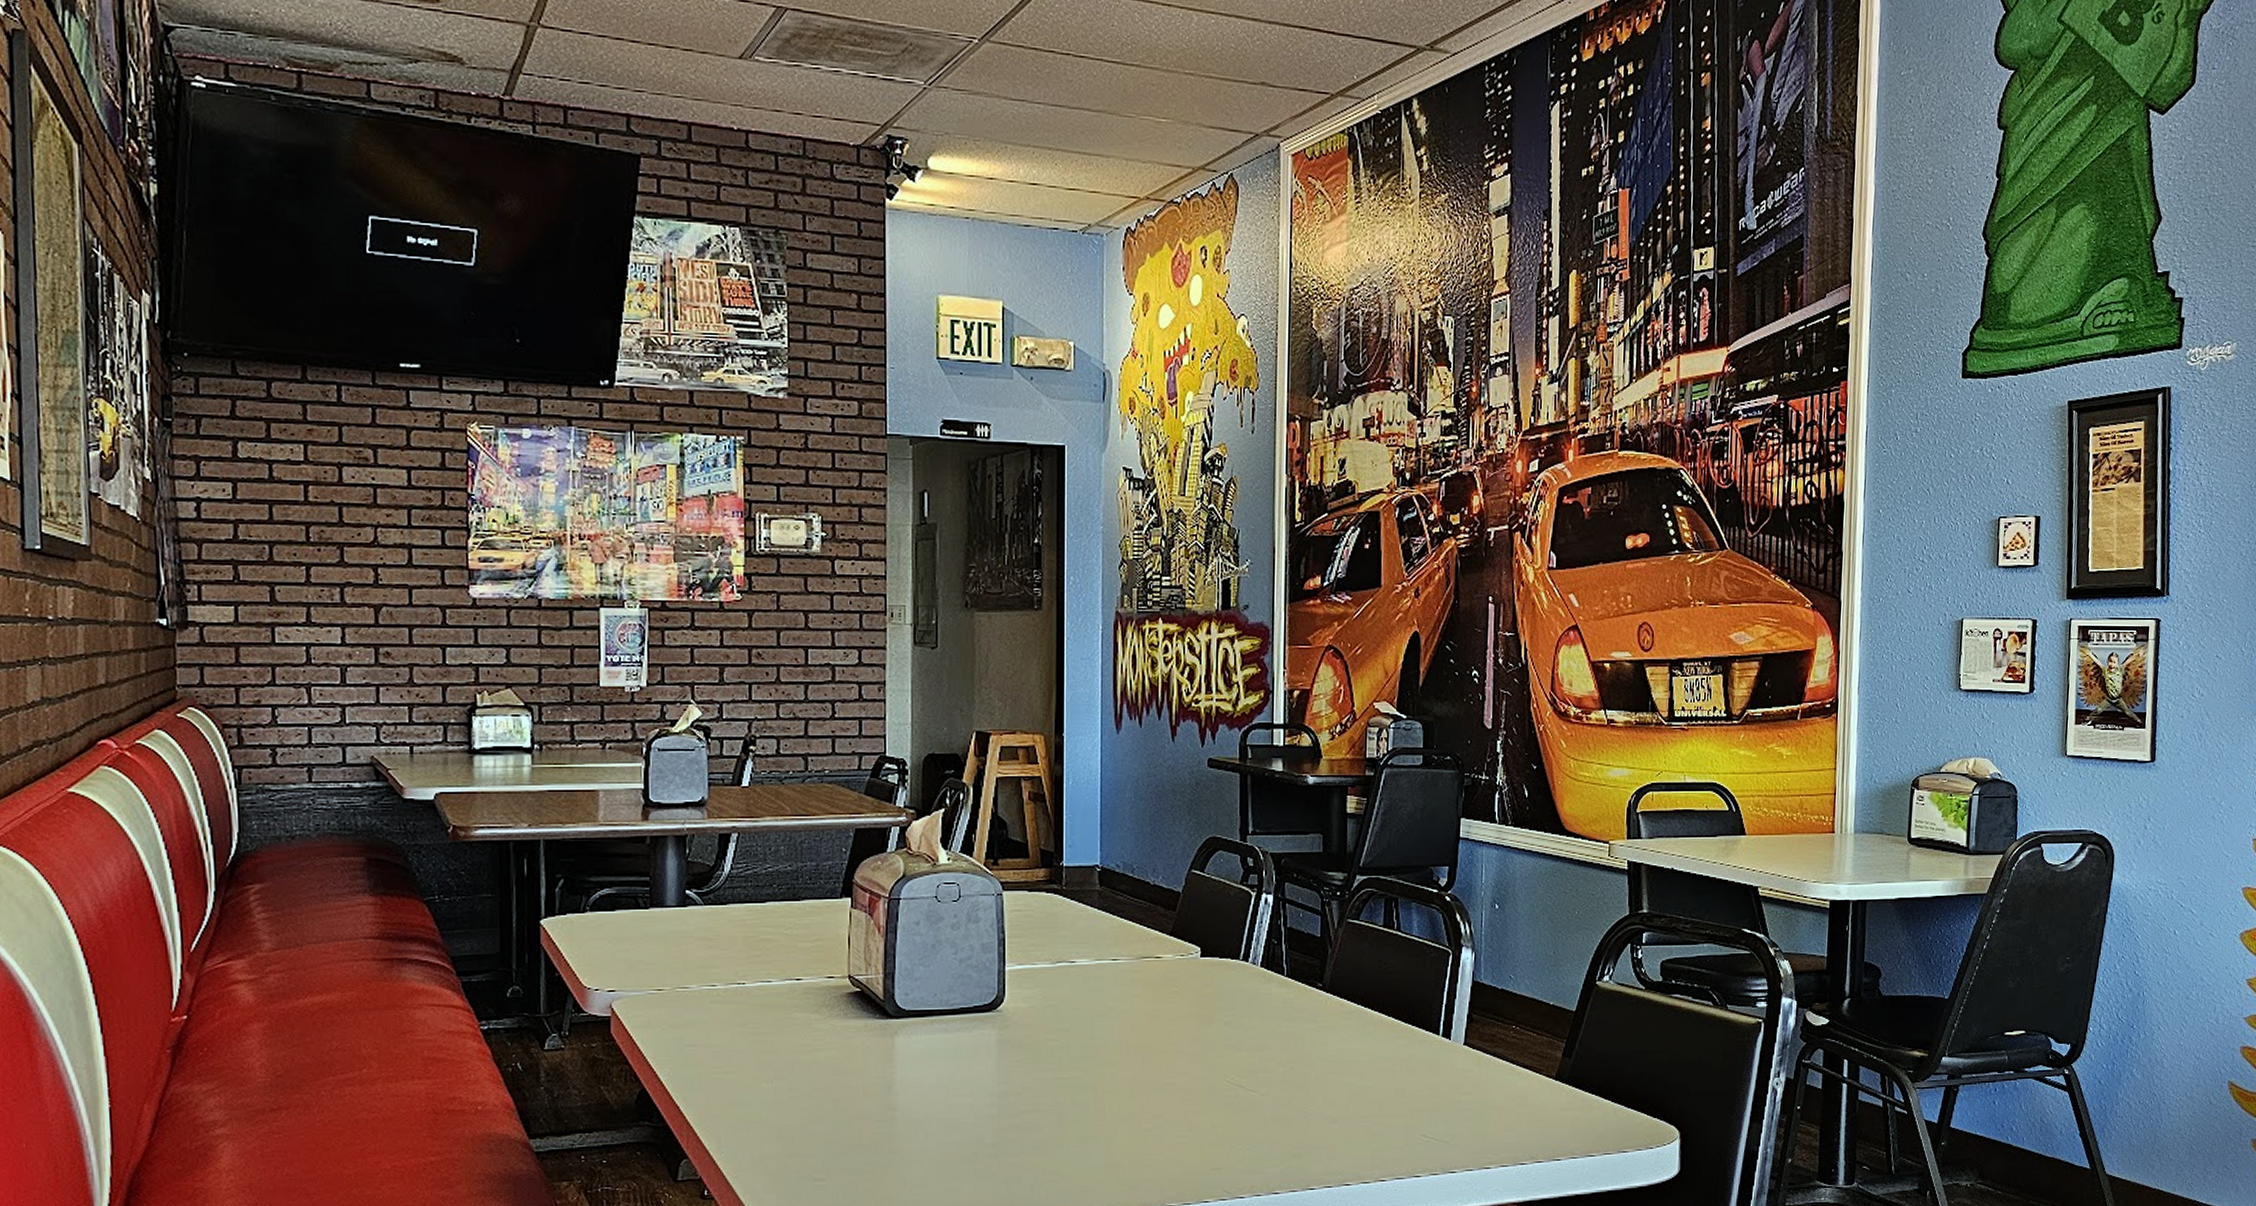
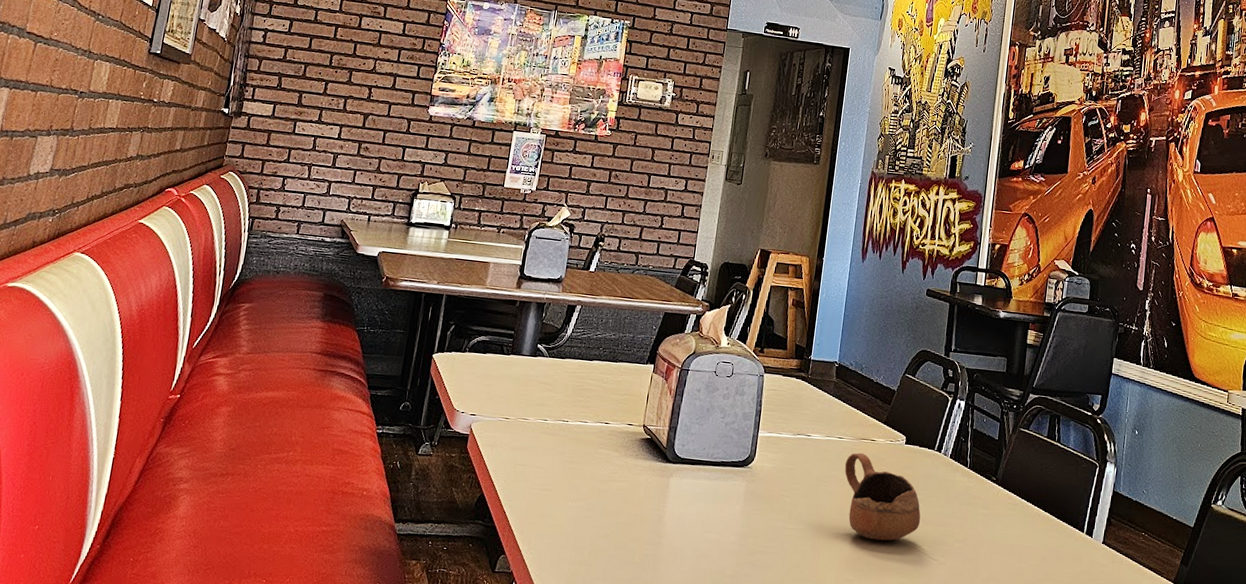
cup: none [1124,974,1230,1078] -> present [844,452,921,541]

